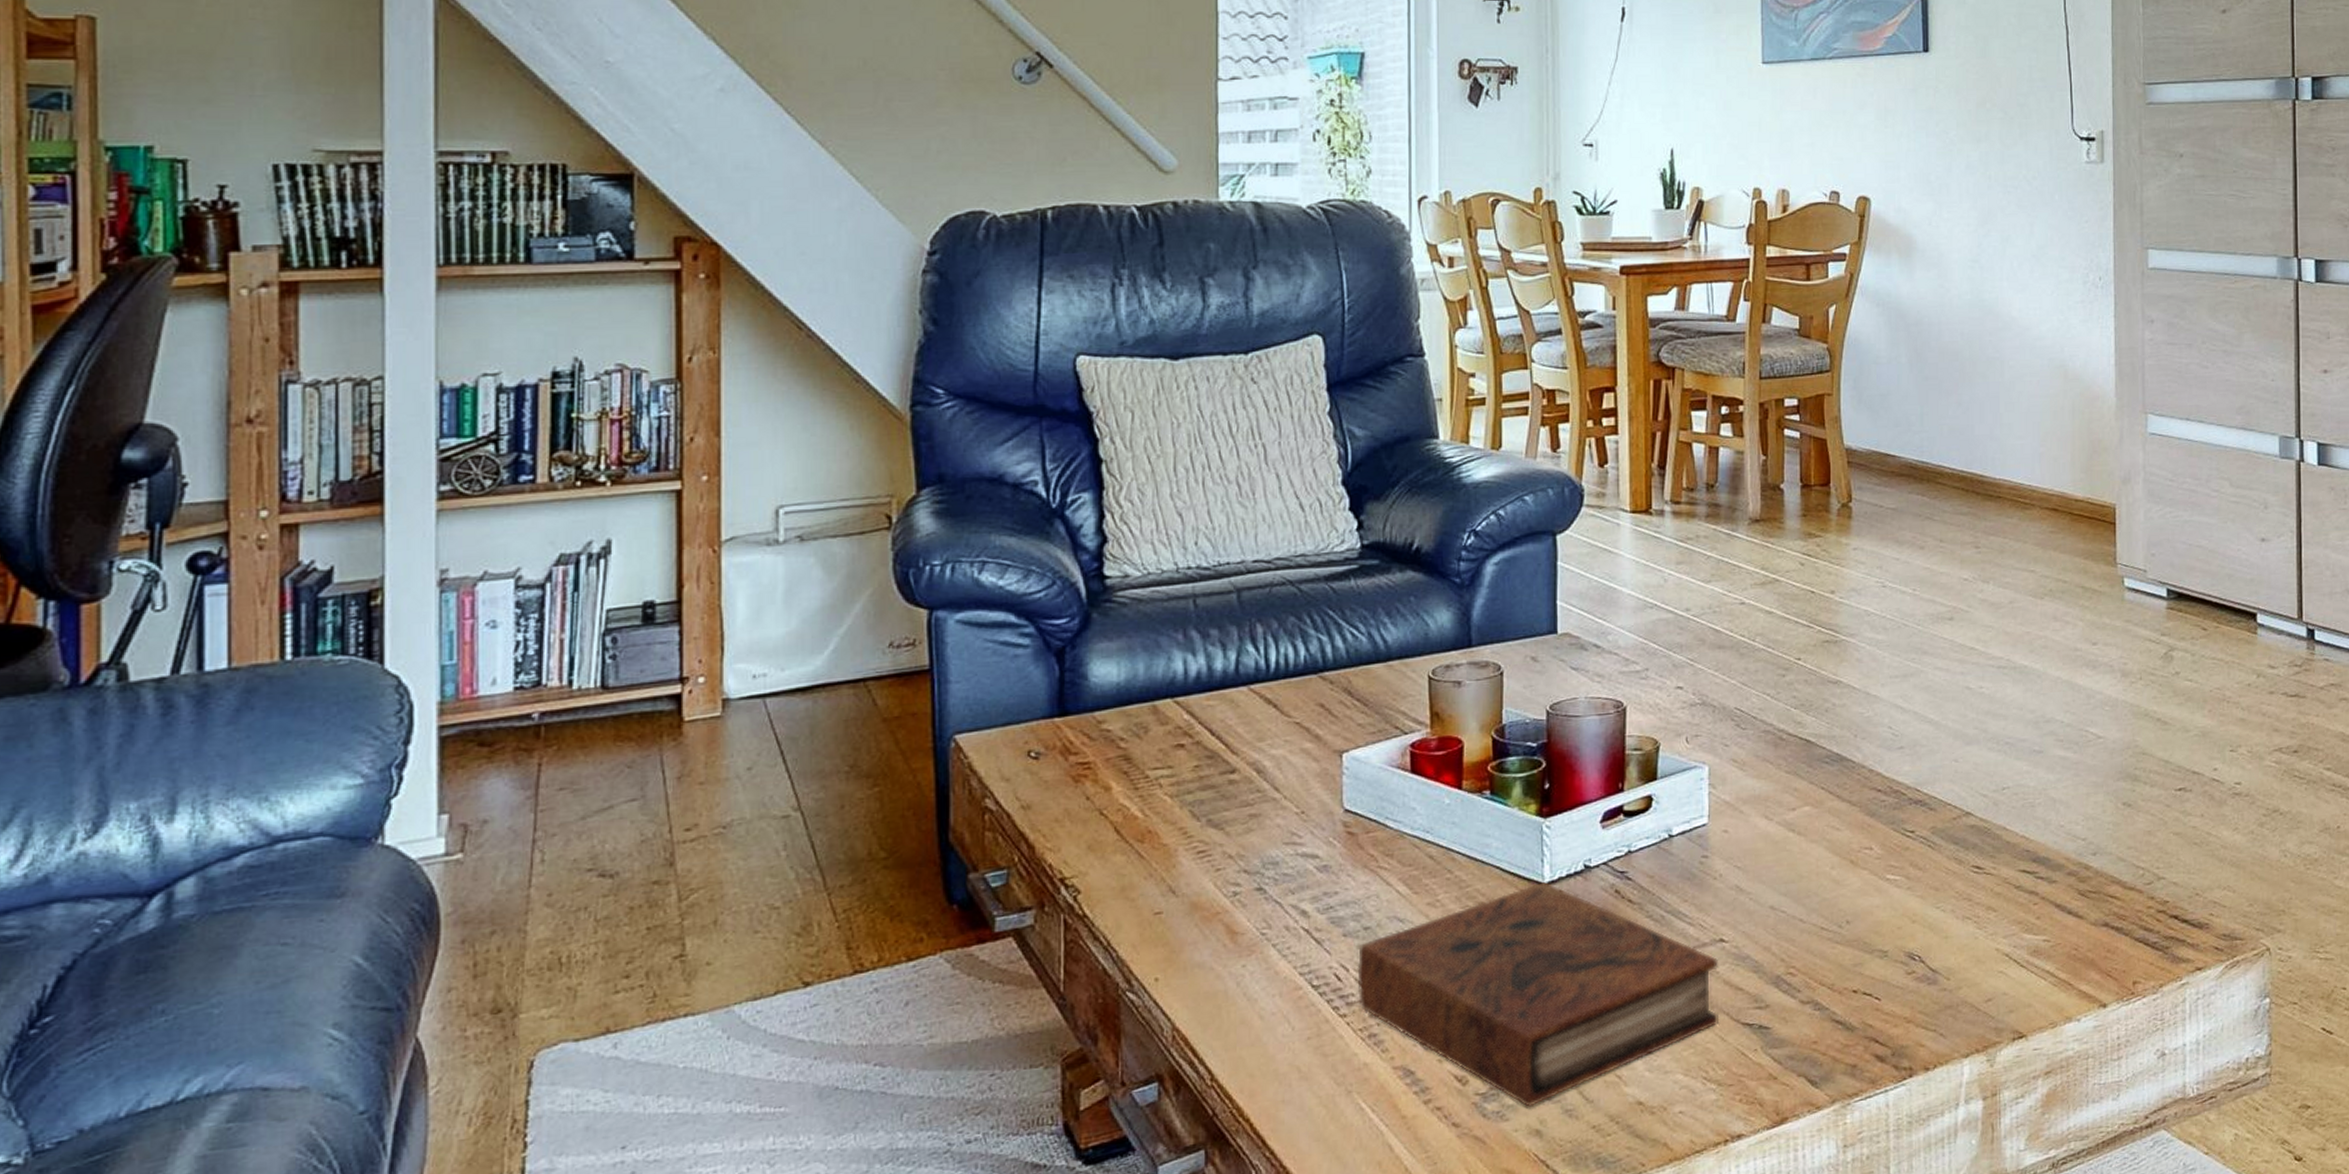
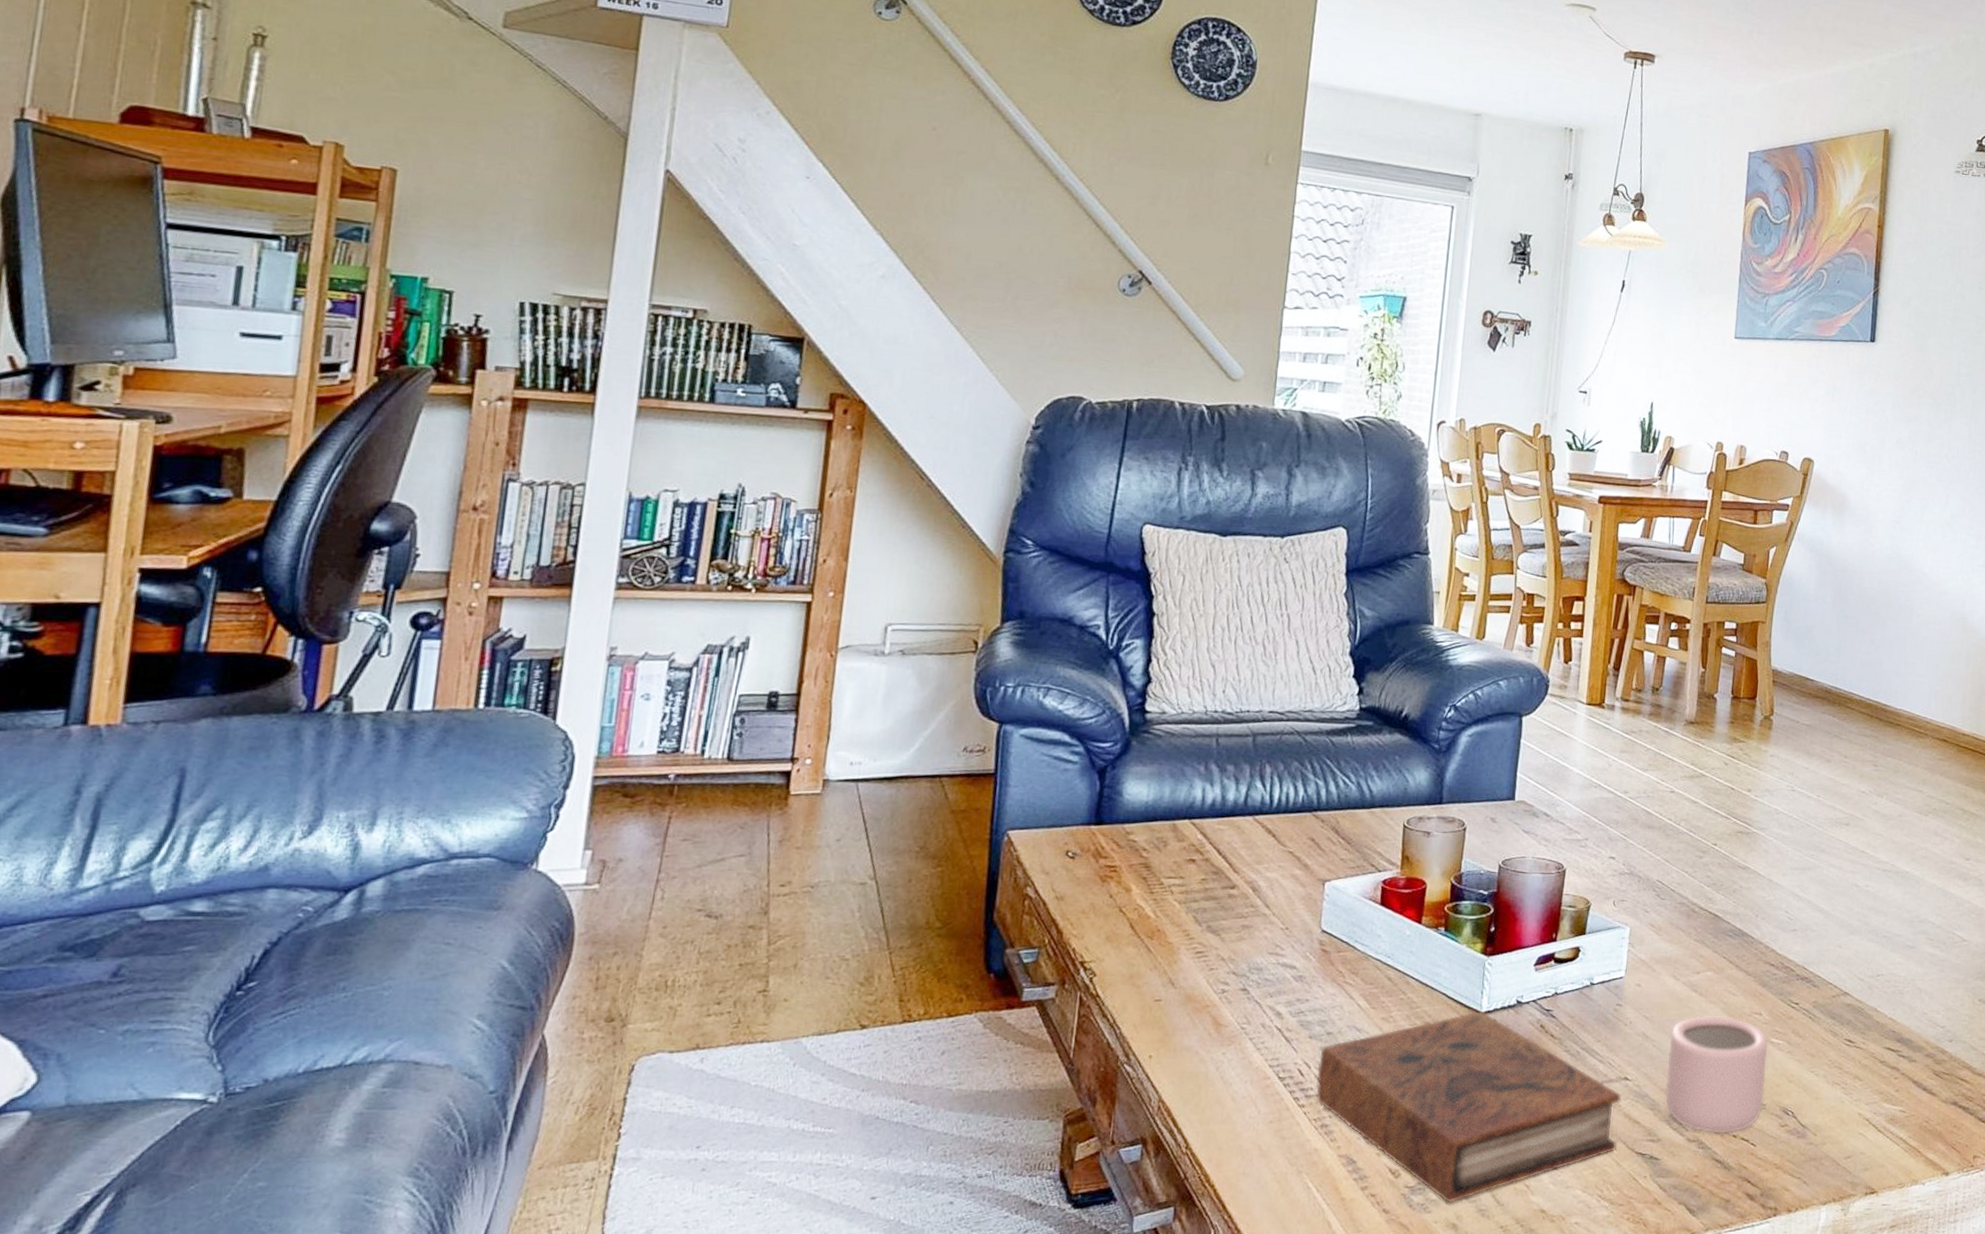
mug: none [1768,855,1885,992] -> present [1665,1016,1769,1134]

